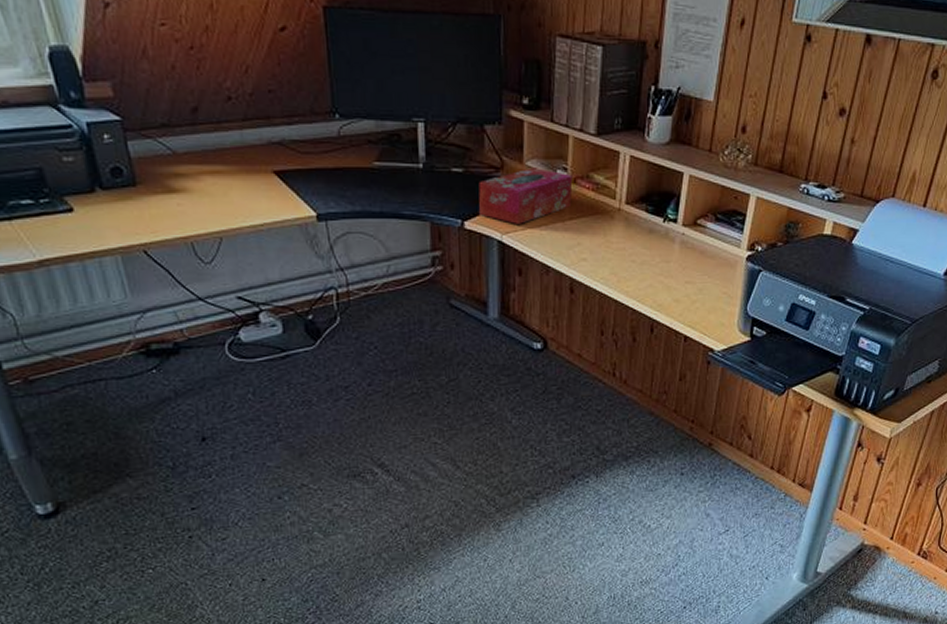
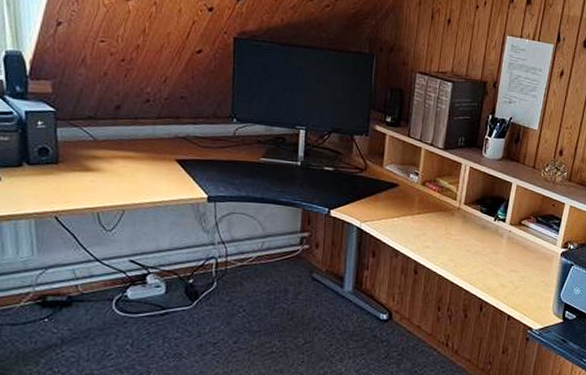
tissue box: present [478,168,573,224] -> none [344,171,422,215]

